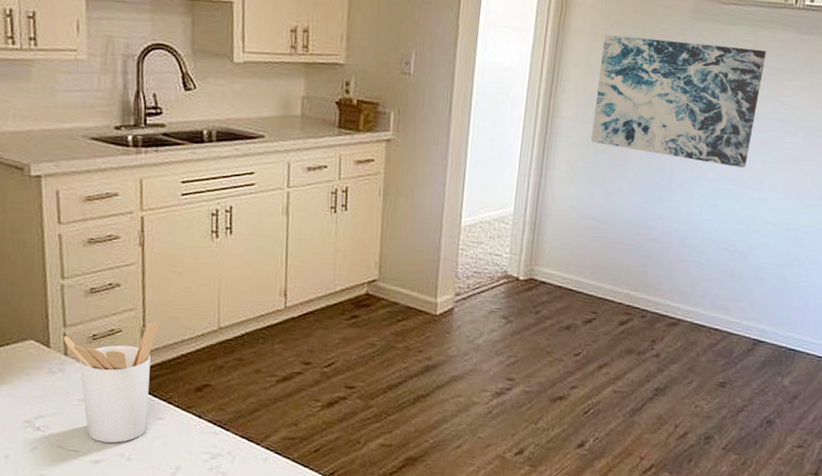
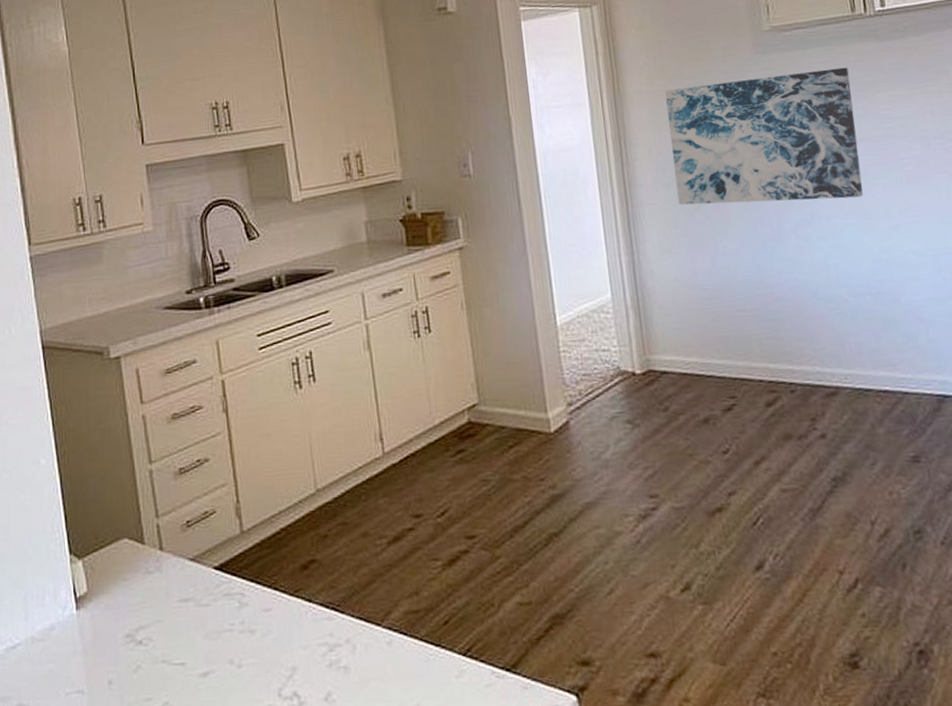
utensil holder: present [63,322,159,443] -> none [157,496,254,649]

